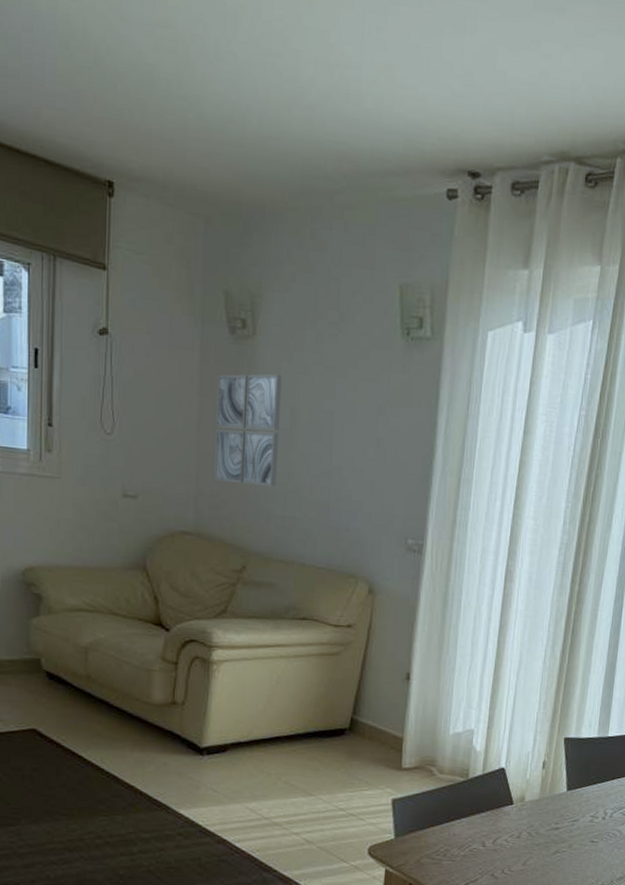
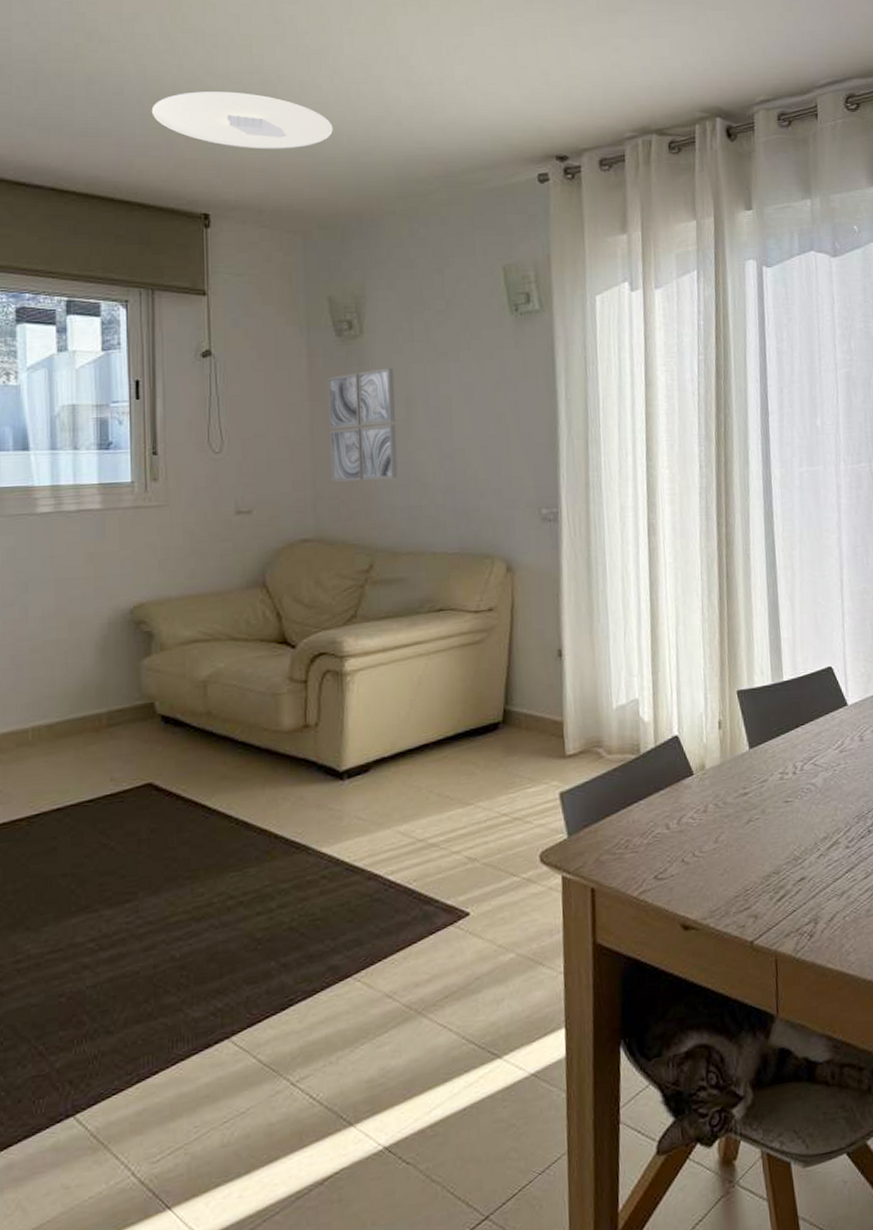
ceiling light: none [60,39,244,122] -> present [151,91,333,149]

